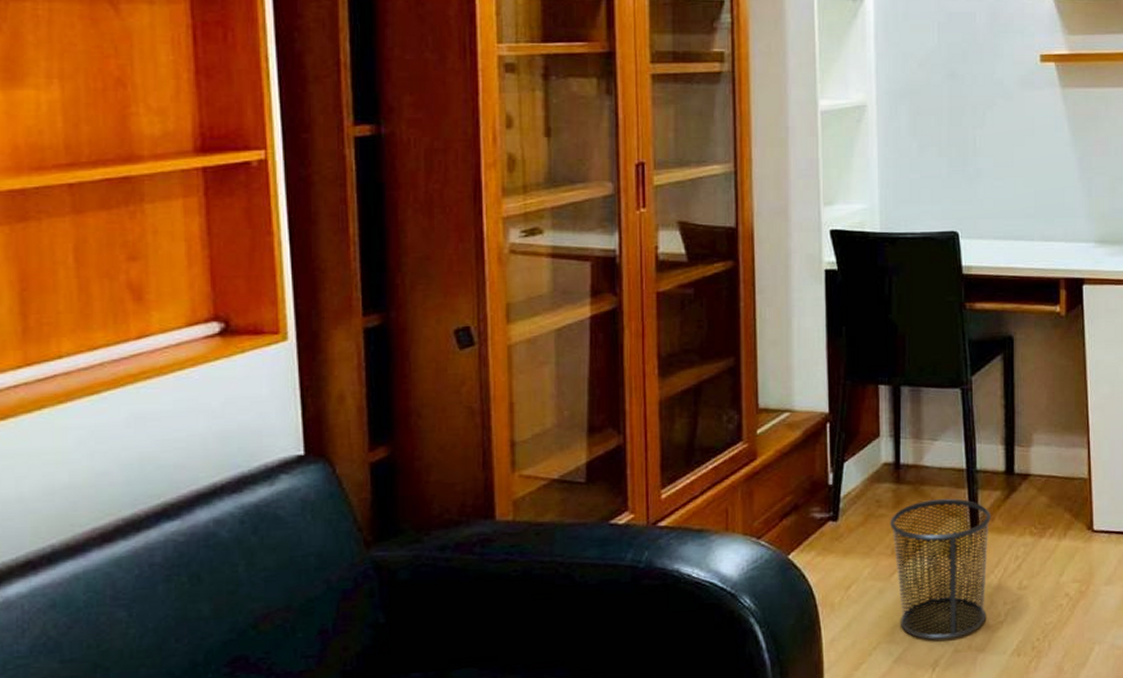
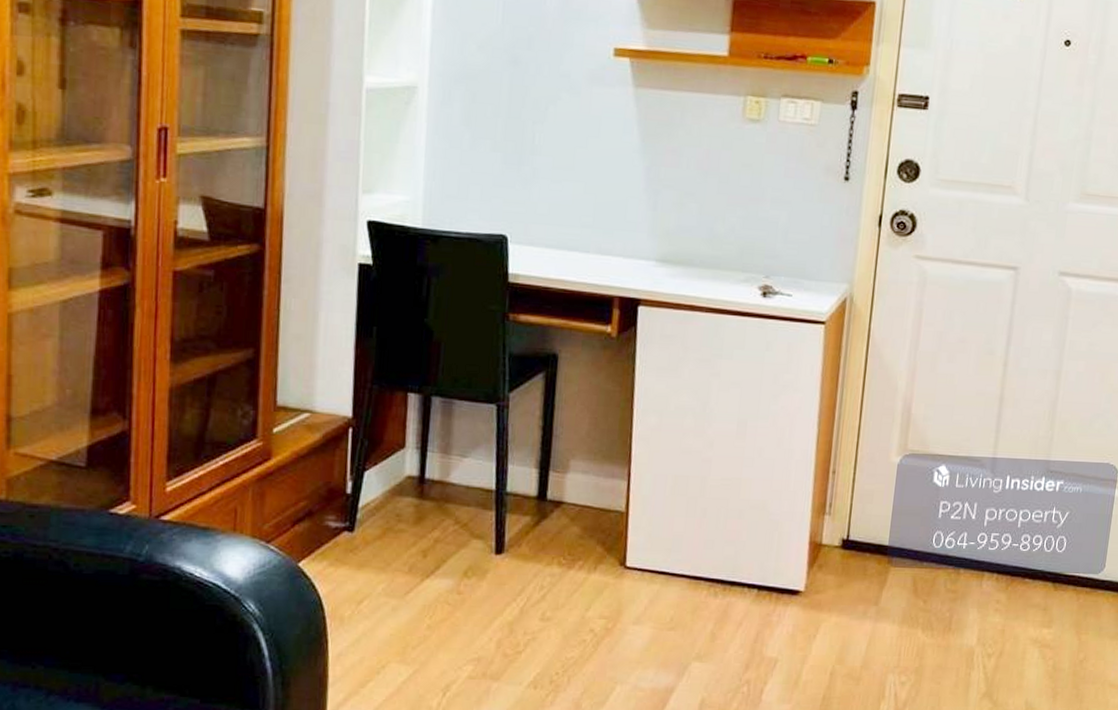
waste bin: present [890,499,991,641] -> none [409,519,518,665]

